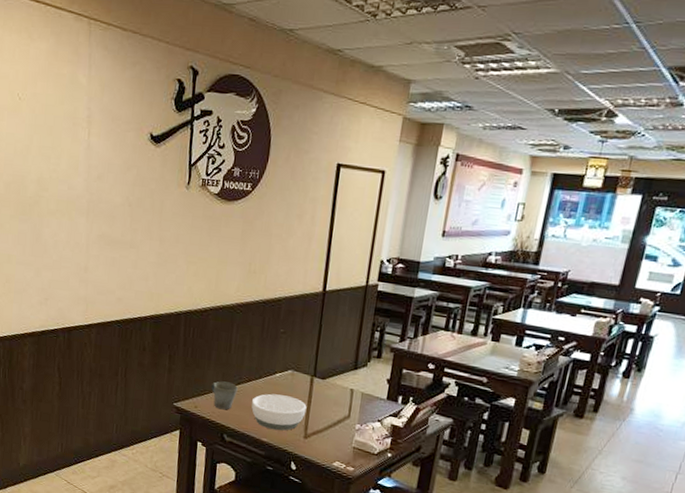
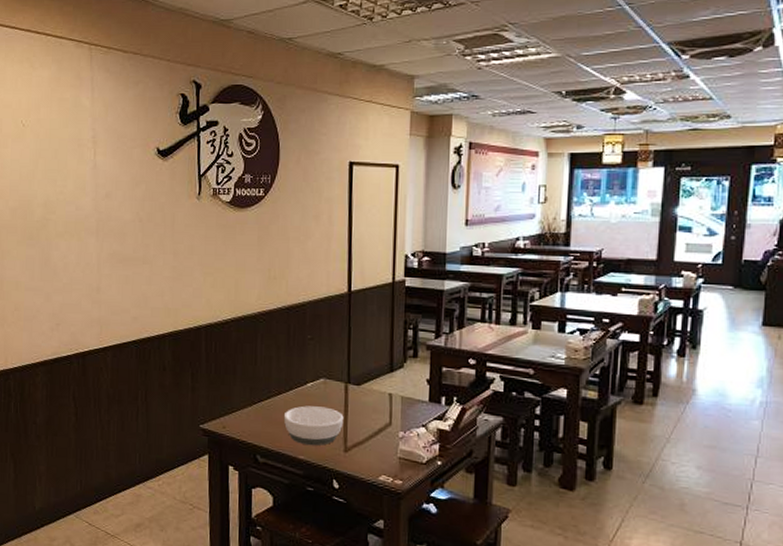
mug: present [210,381,238,410] -> none [238,396,268,428]

